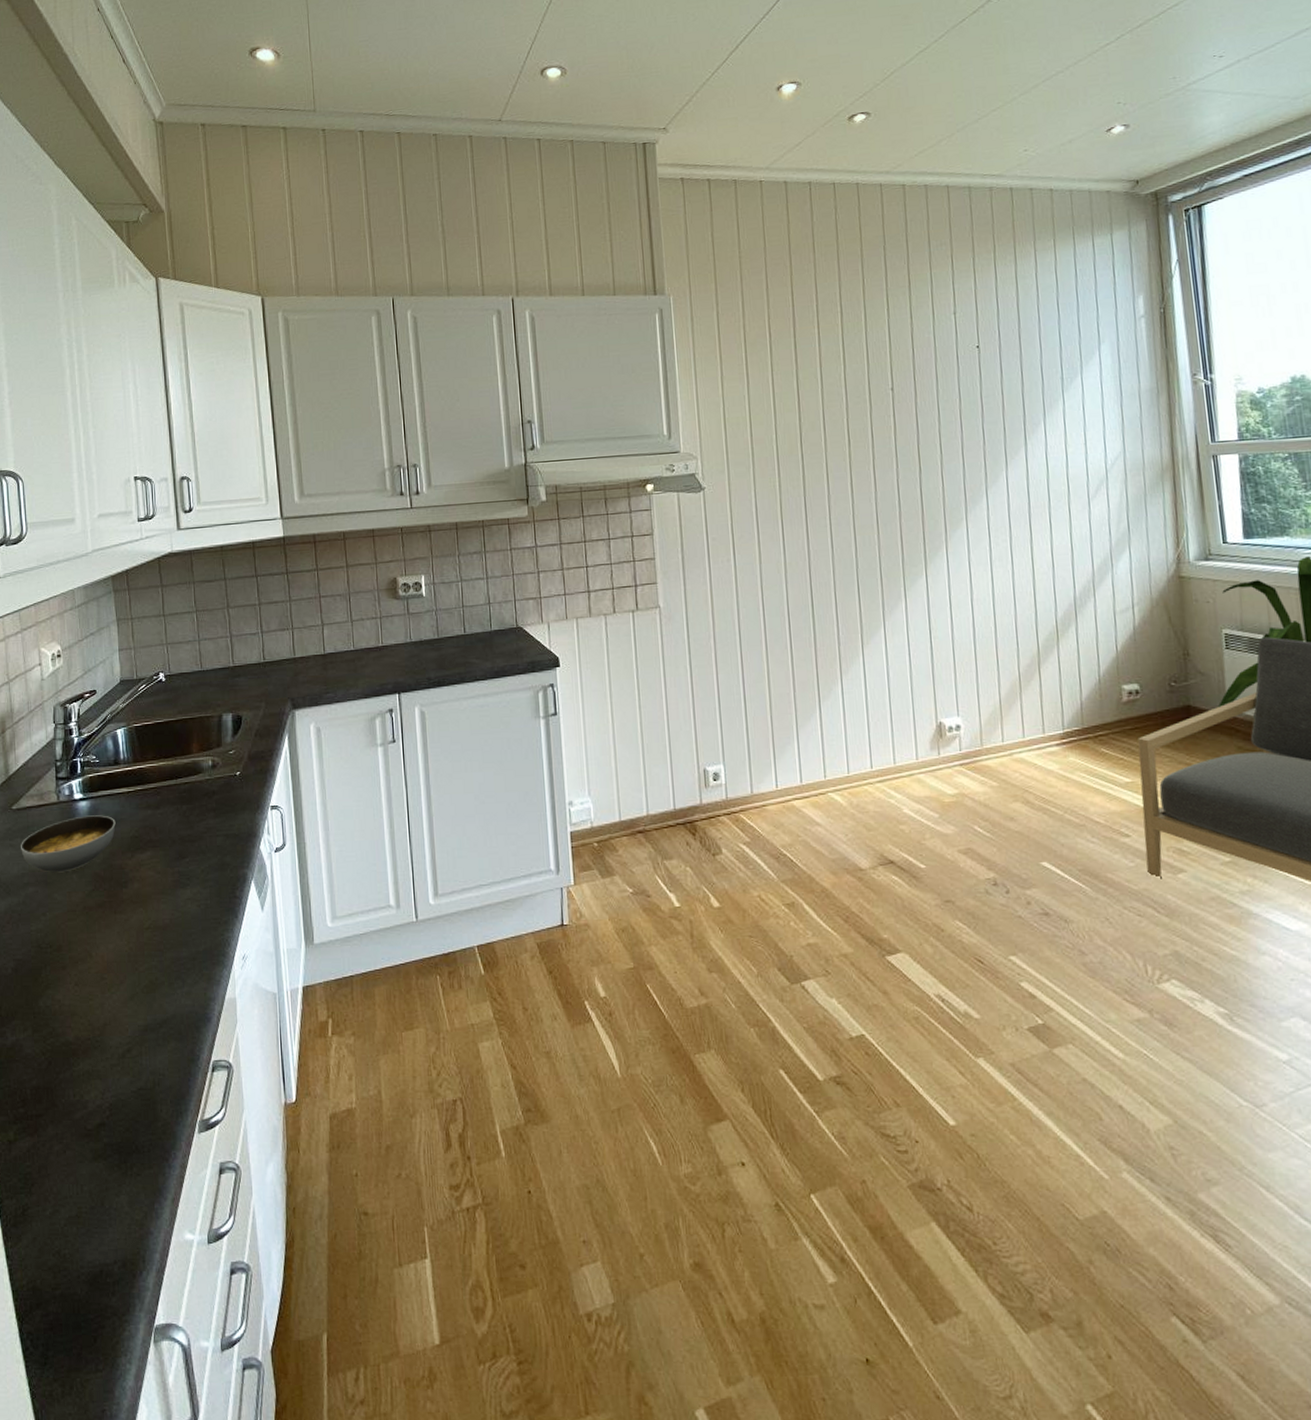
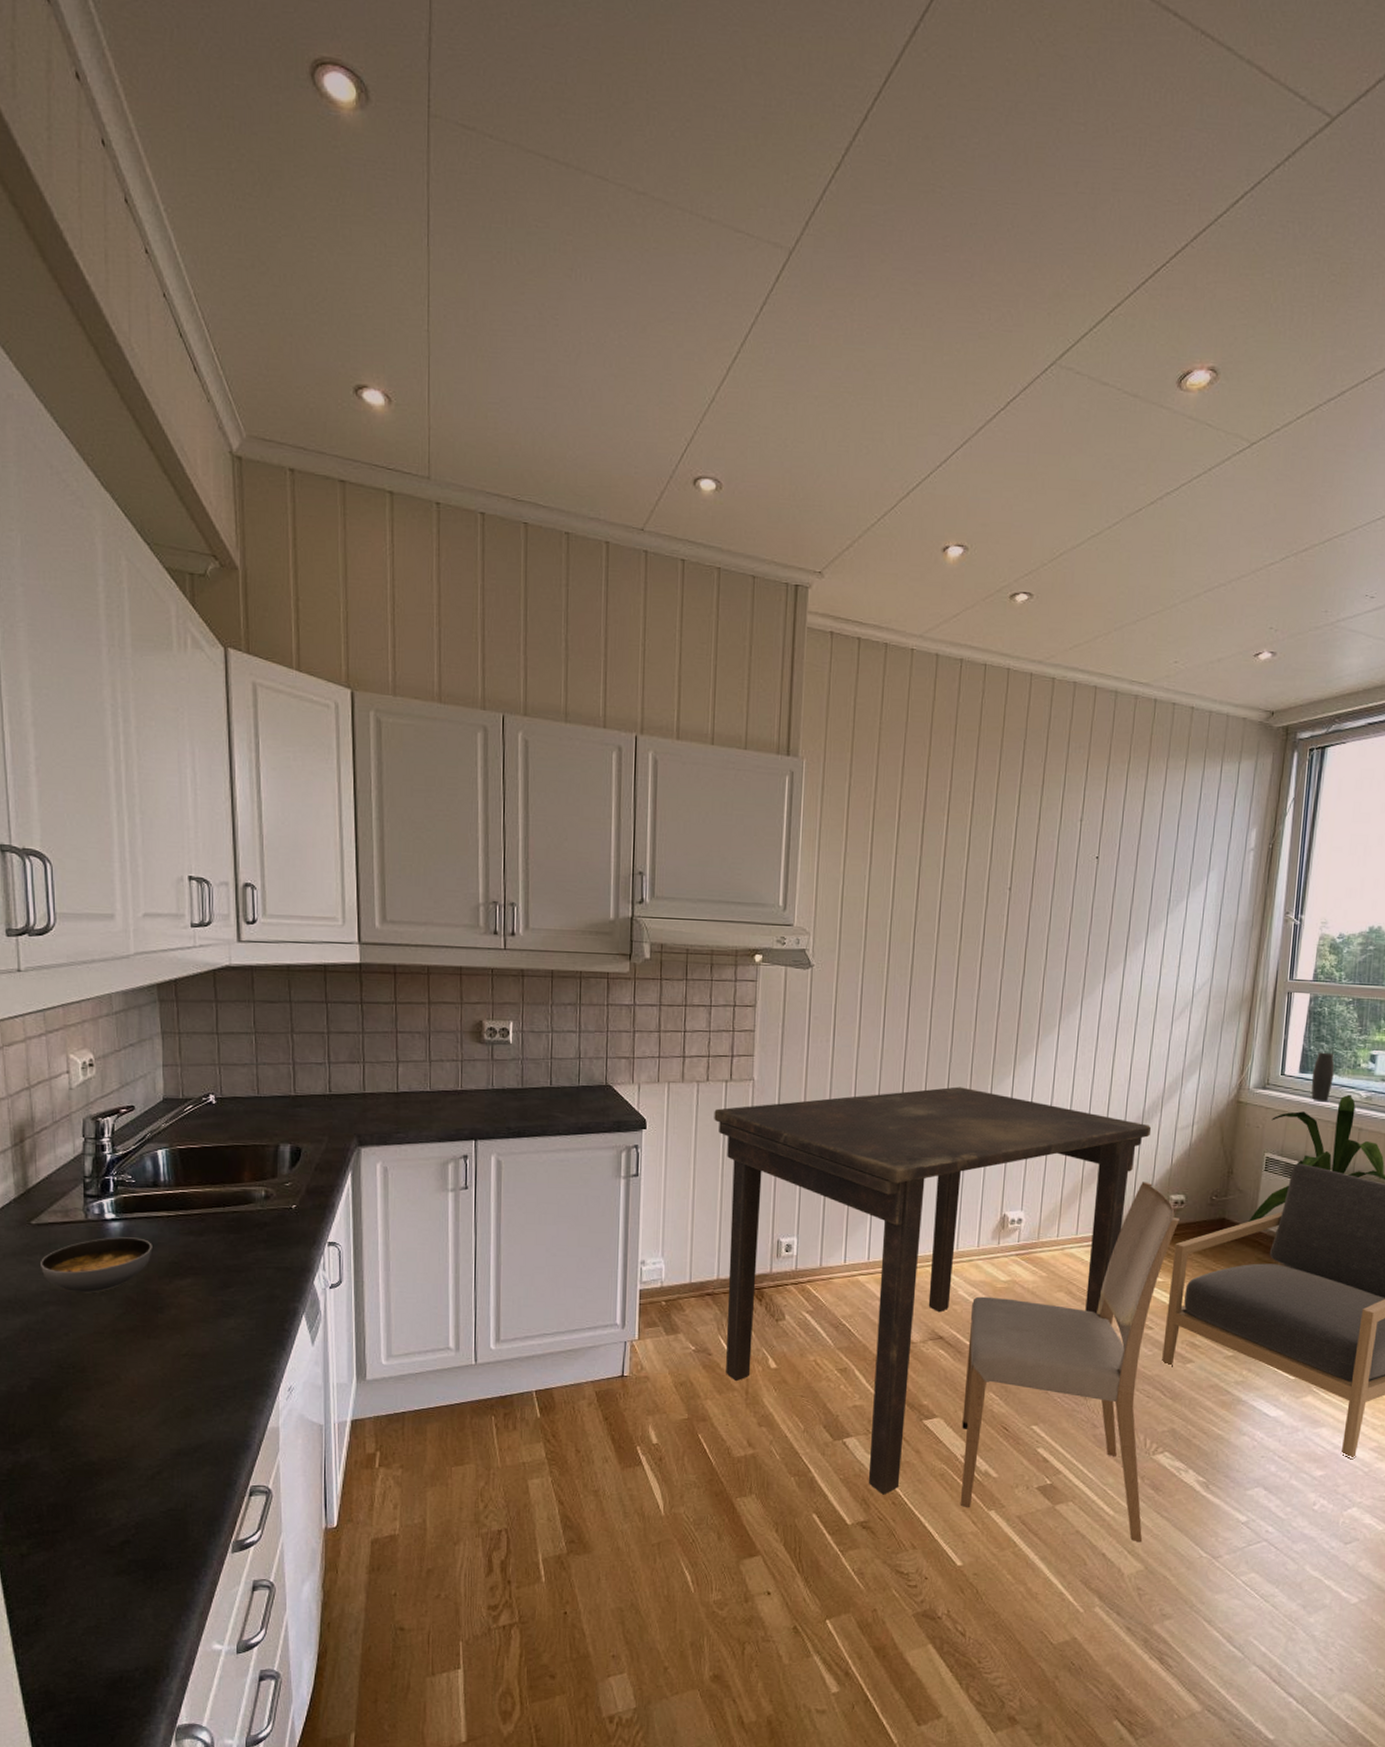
dining table: none [624,592,1087,1044] -> present [714,1086,1152,1495]
dining chair: none [920,673,1165,1091] -> present [961,1182,1180,1543]
vase: none [1258,513,1286,568] -> present [1311,1052,1335,1102]

